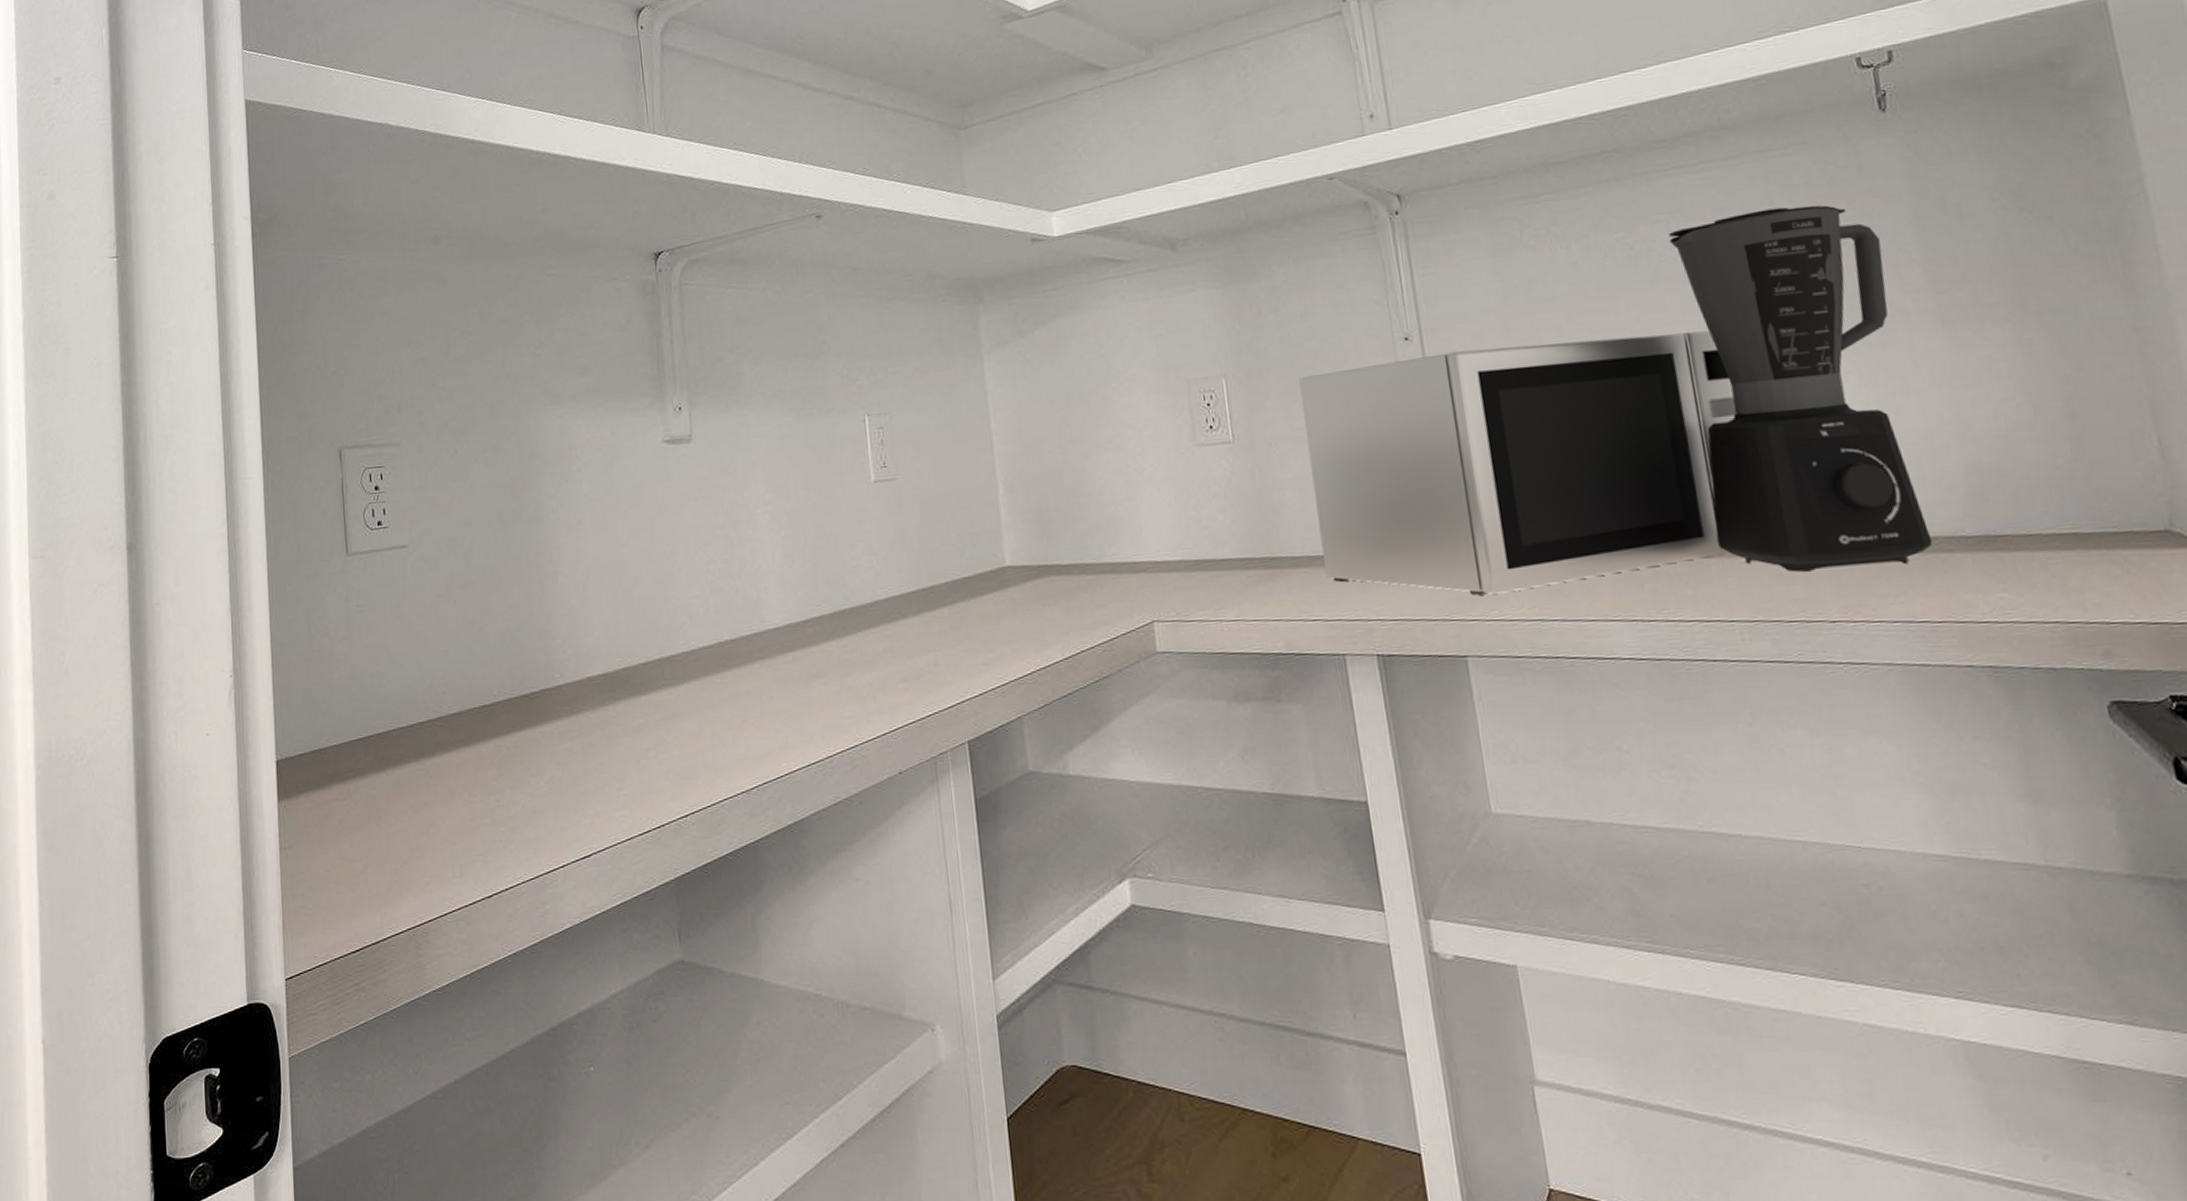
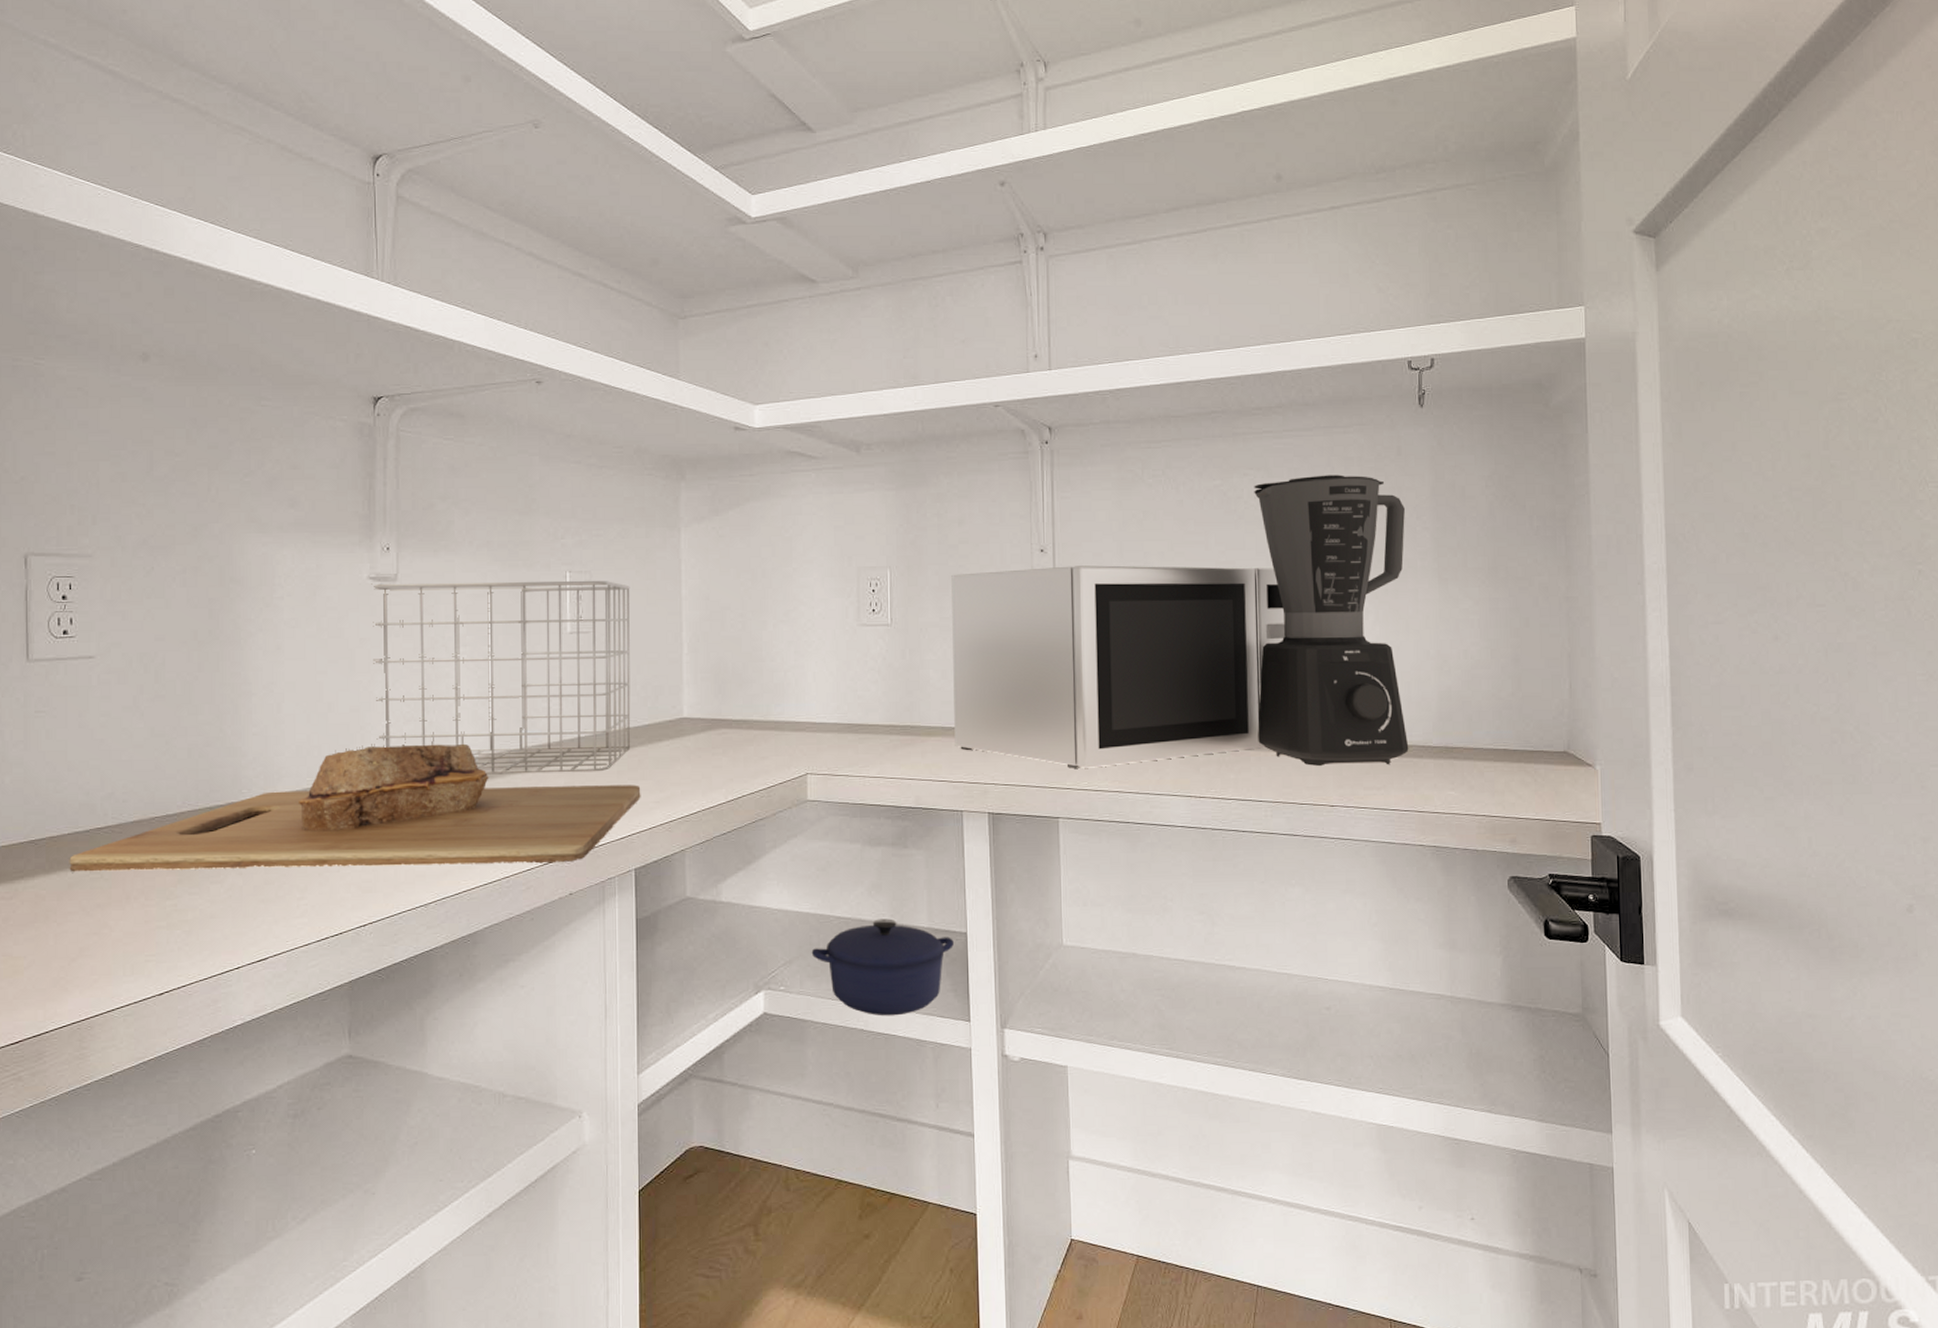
cutting board: none [396,611,968,770] -> present [69,743,641,872]
basket: none [640,421,950,644] -> present [332,580,631,775]
cooking pot: none [1180,788,1353,907] -> present [811,918,954,1016]

